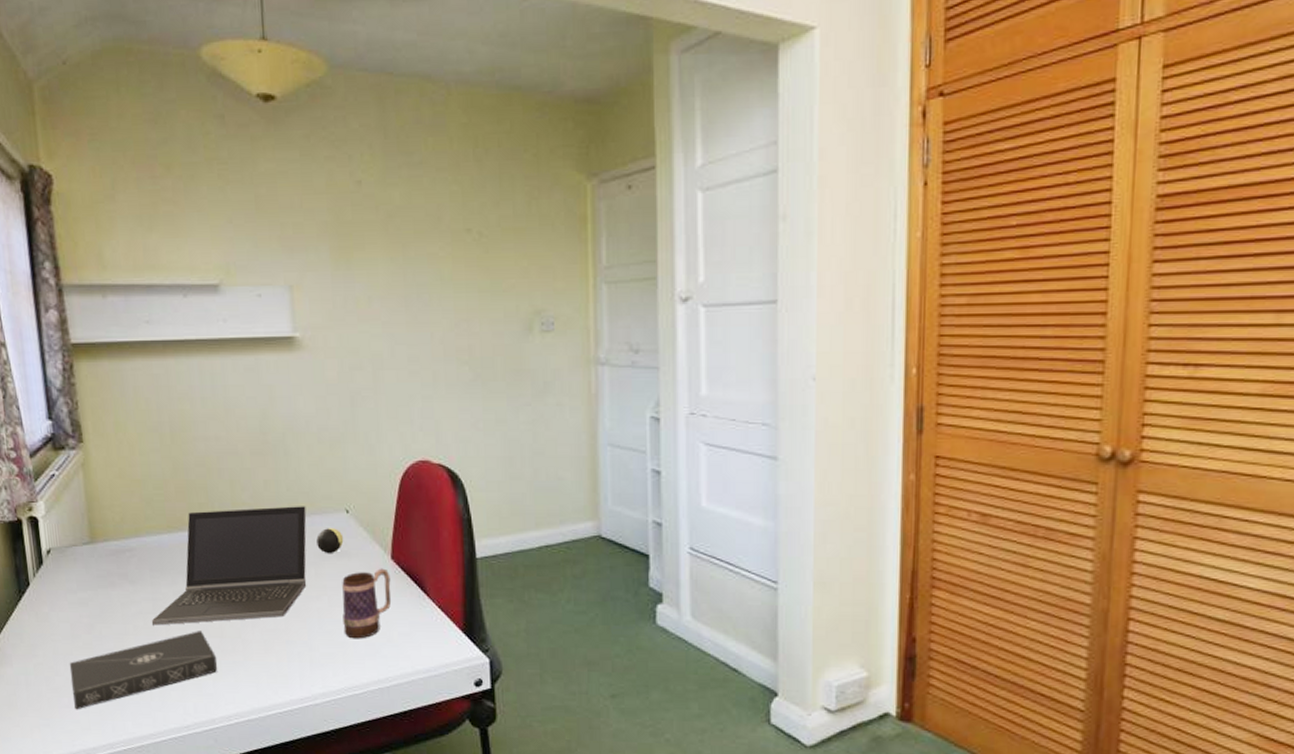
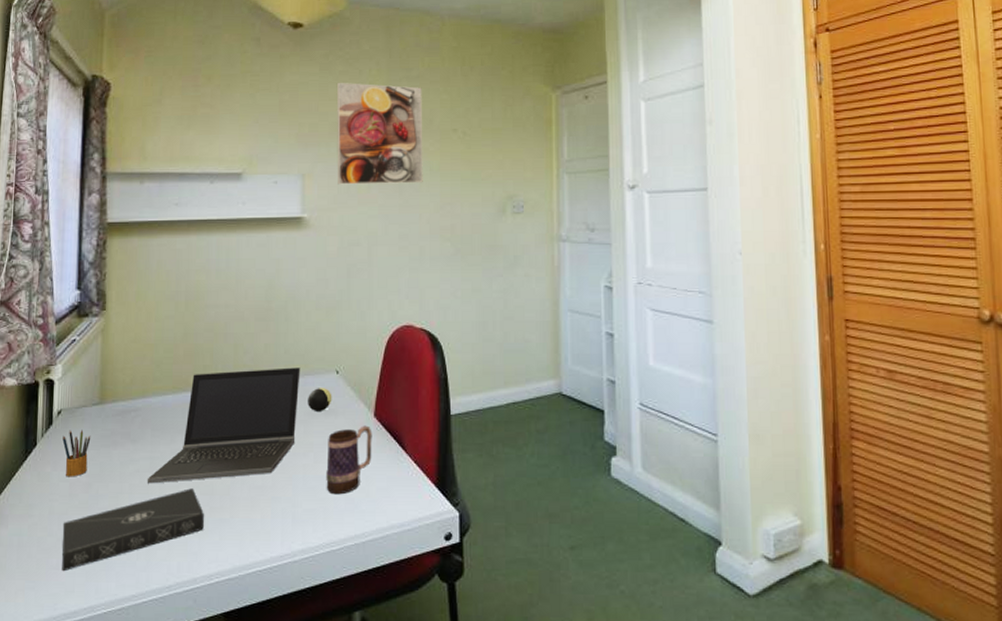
pencil box: none [56,570,87,618] -> present [62,430,91,477]
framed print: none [323,170,433,298] -> present [337,82,423,185]

